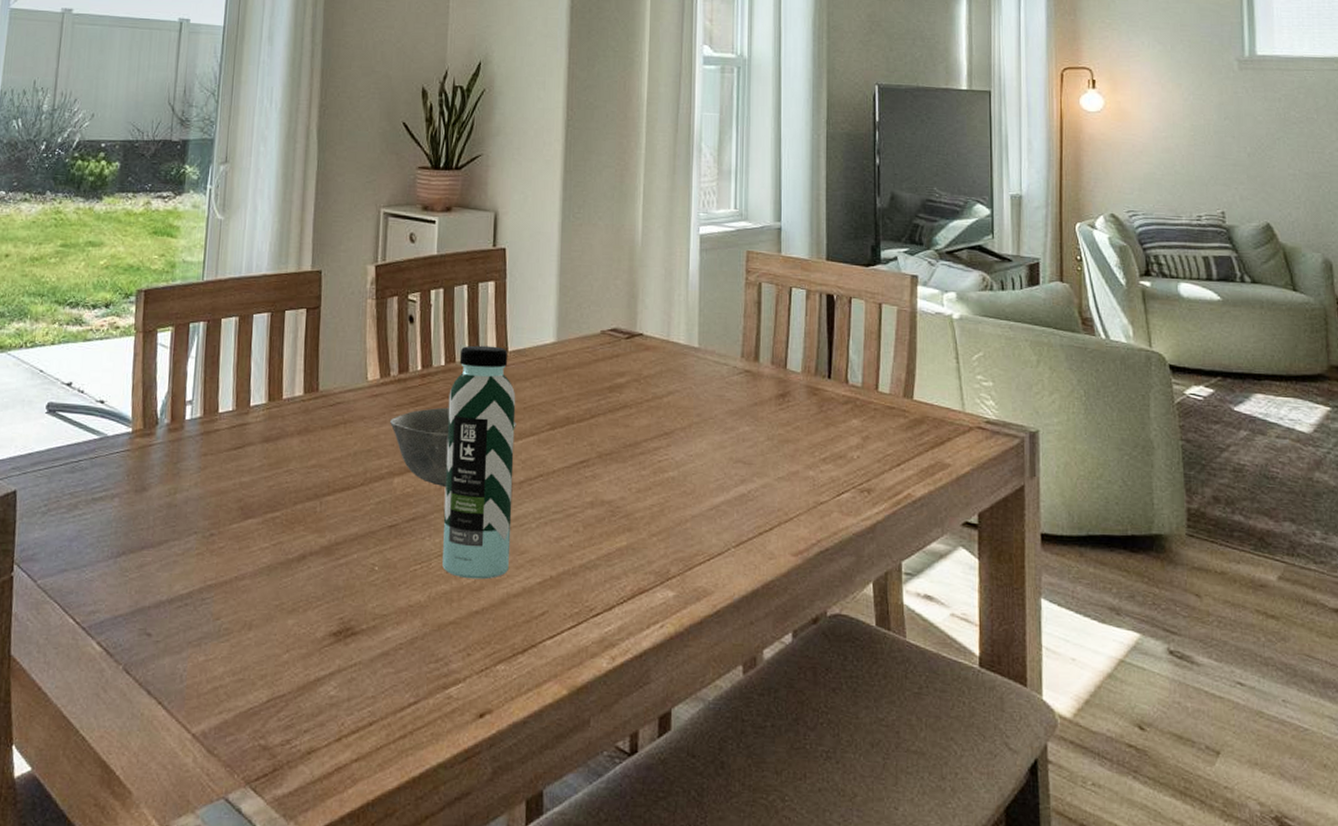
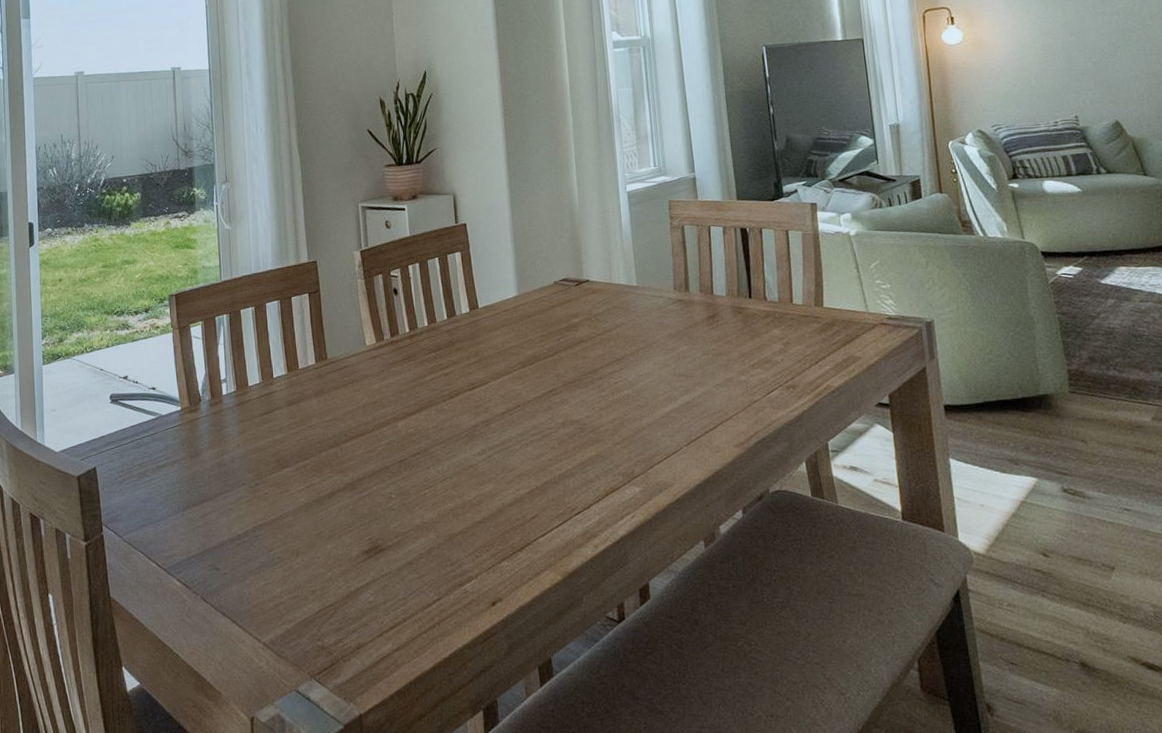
bowl: present [390,407,517,486] -> none [389,359,493,424]
water bottle: present [442,345,516,580] -> none [434,305,501,496]

